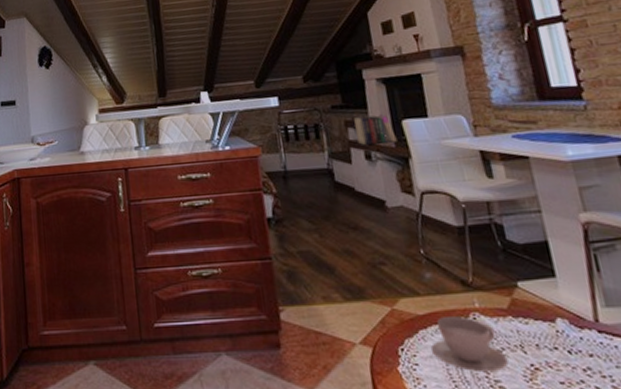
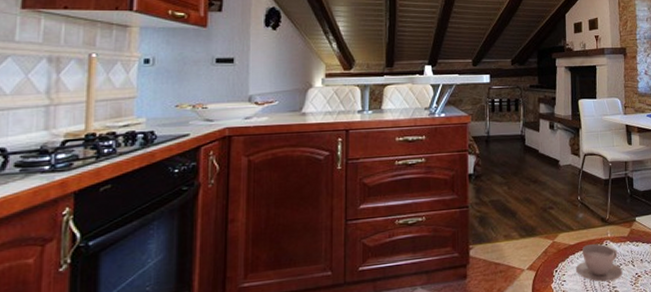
books: present [354,115,397,145] -> none [545,95,573,117]

